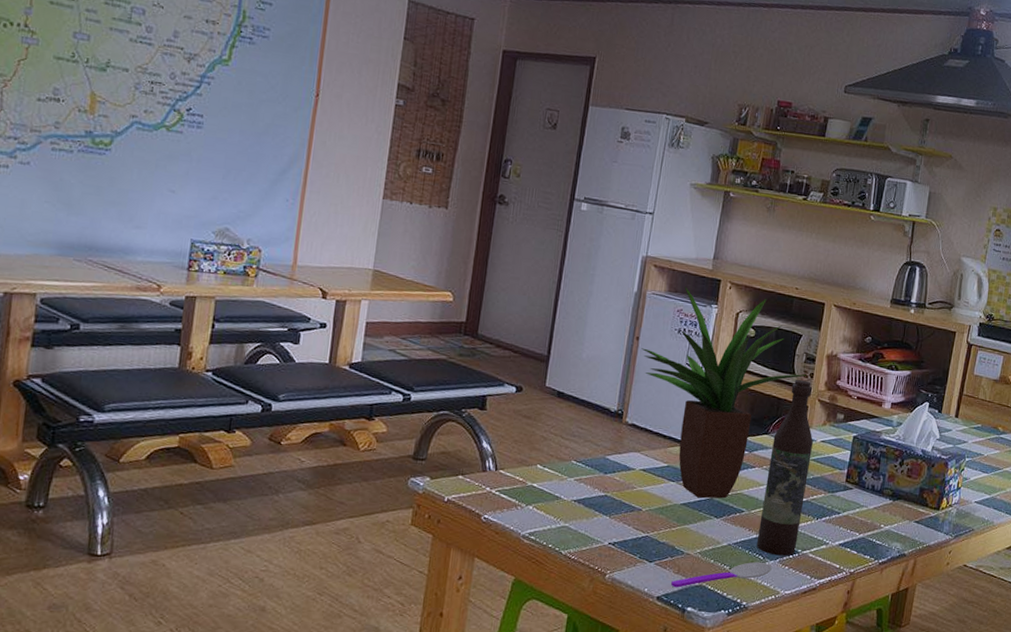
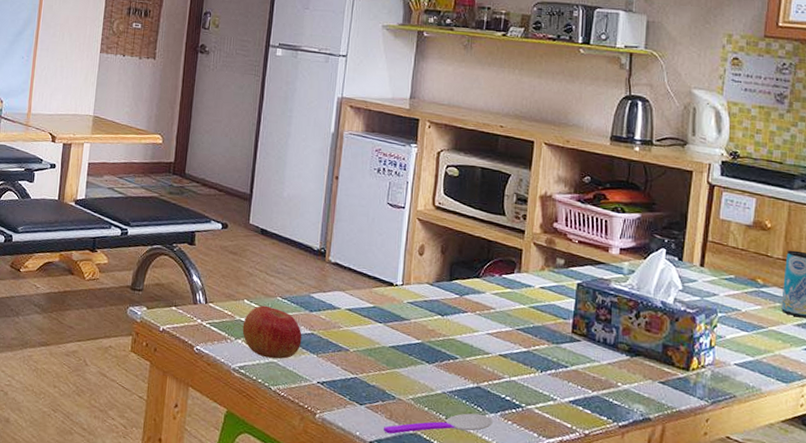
apple: none [534,469,596,523] -> present [242,305,302,359]
potted plant: present [641,286,806,499] -> none [341,126,518,344]
wine bottle: present [756,380,814,556] -> none [473,221,532,410]

